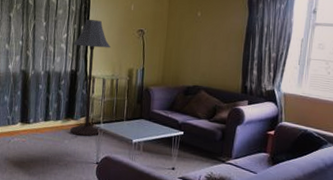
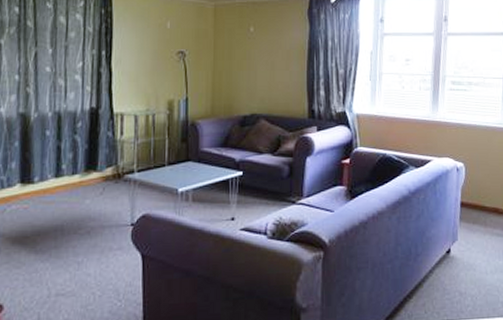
floor lamp: present [70,19,111,137] -> none [91,43,142,193]

